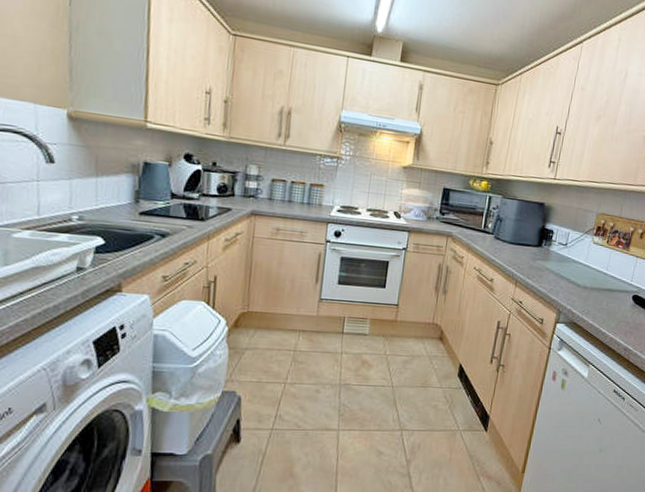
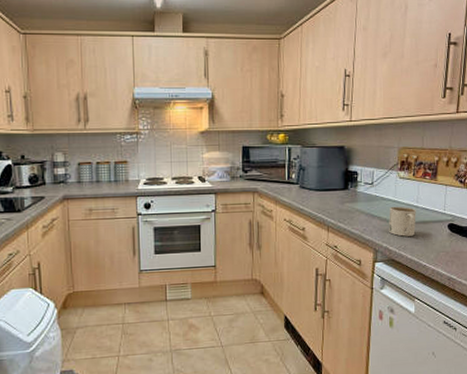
mug: none [574,270,605,302] -> present [388,206,416,237]

